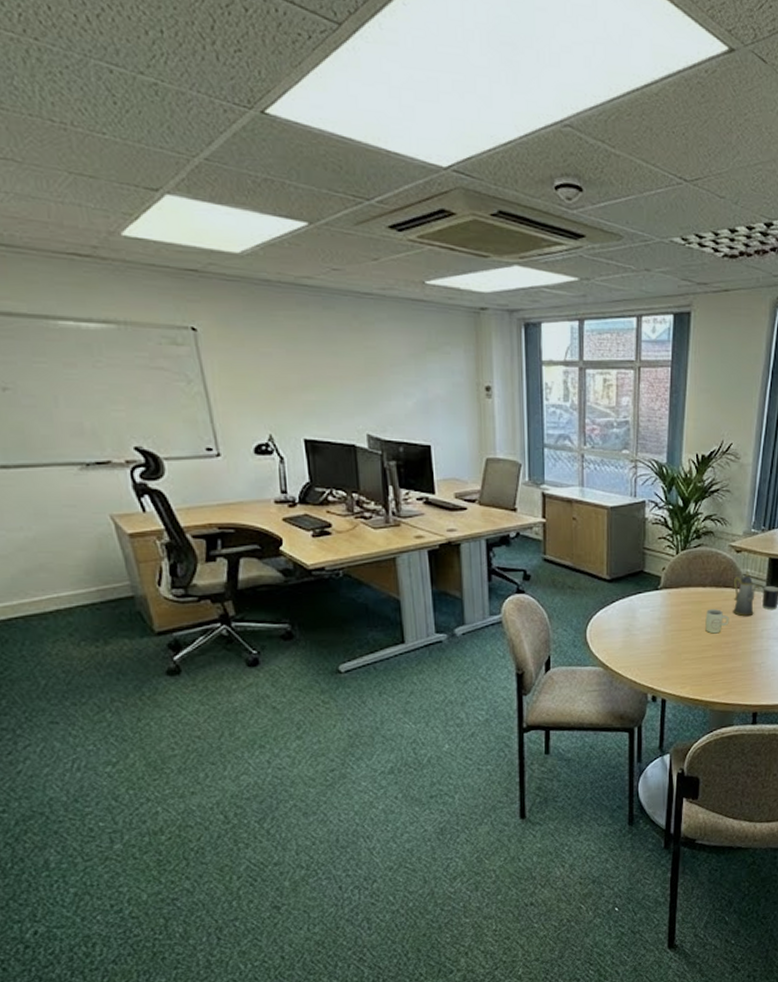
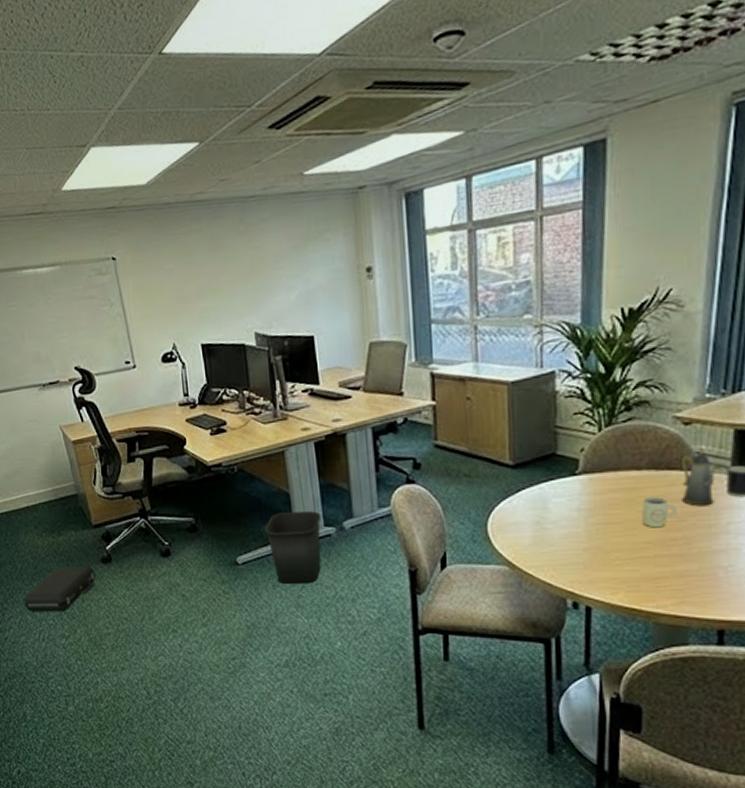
briefcase: none [48,679,158,737] -> present [23,566,96,612]
waste bin: none [372,618,433,691] -> present [264,511,322,585]

